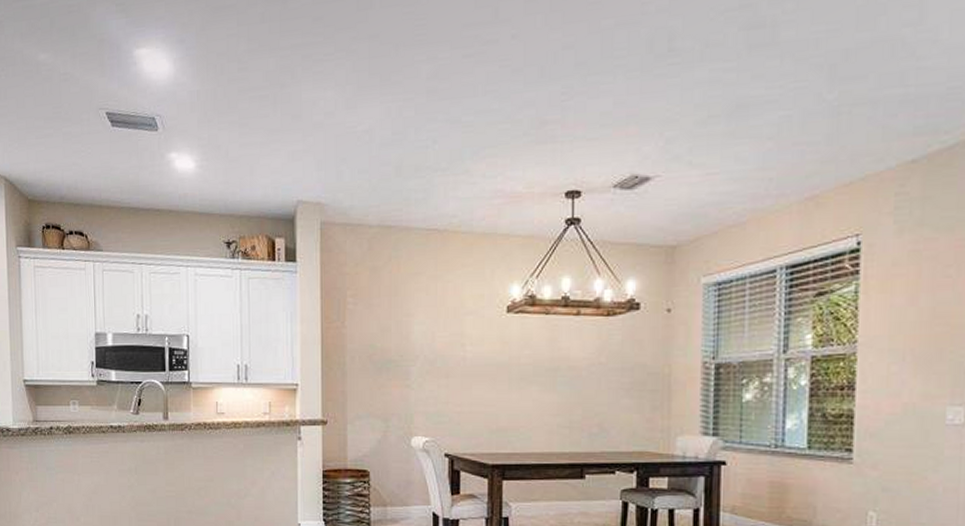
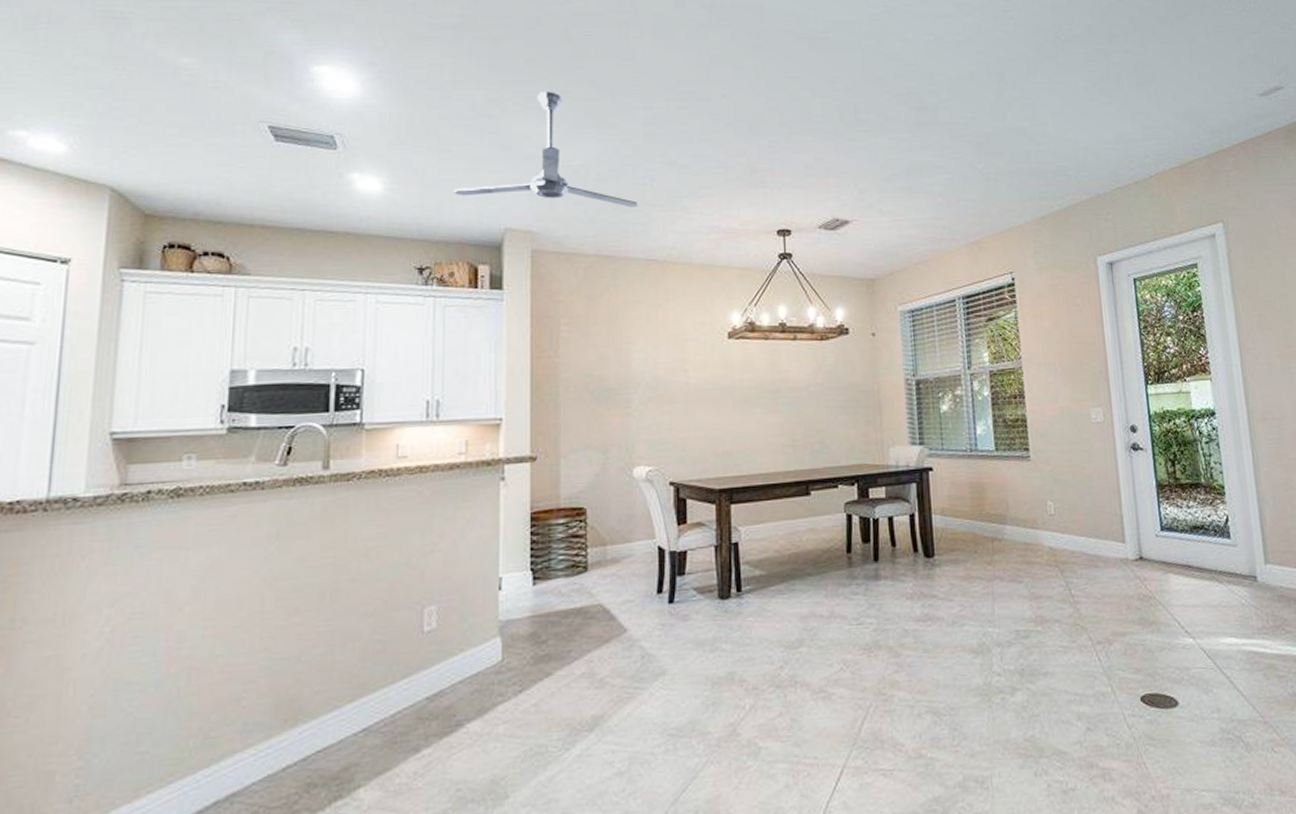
ceiling fan: none [252,52,420,174] -> present [453,92,638,208]

